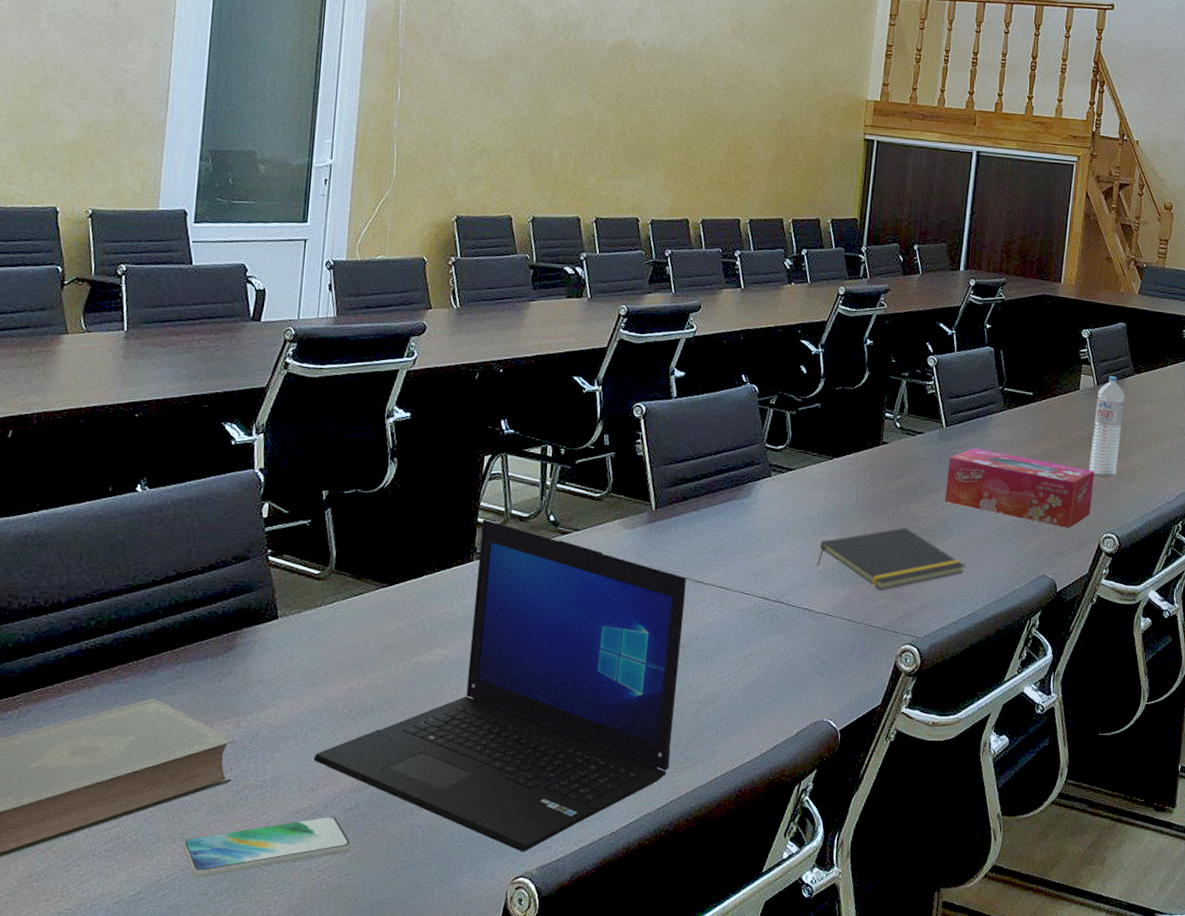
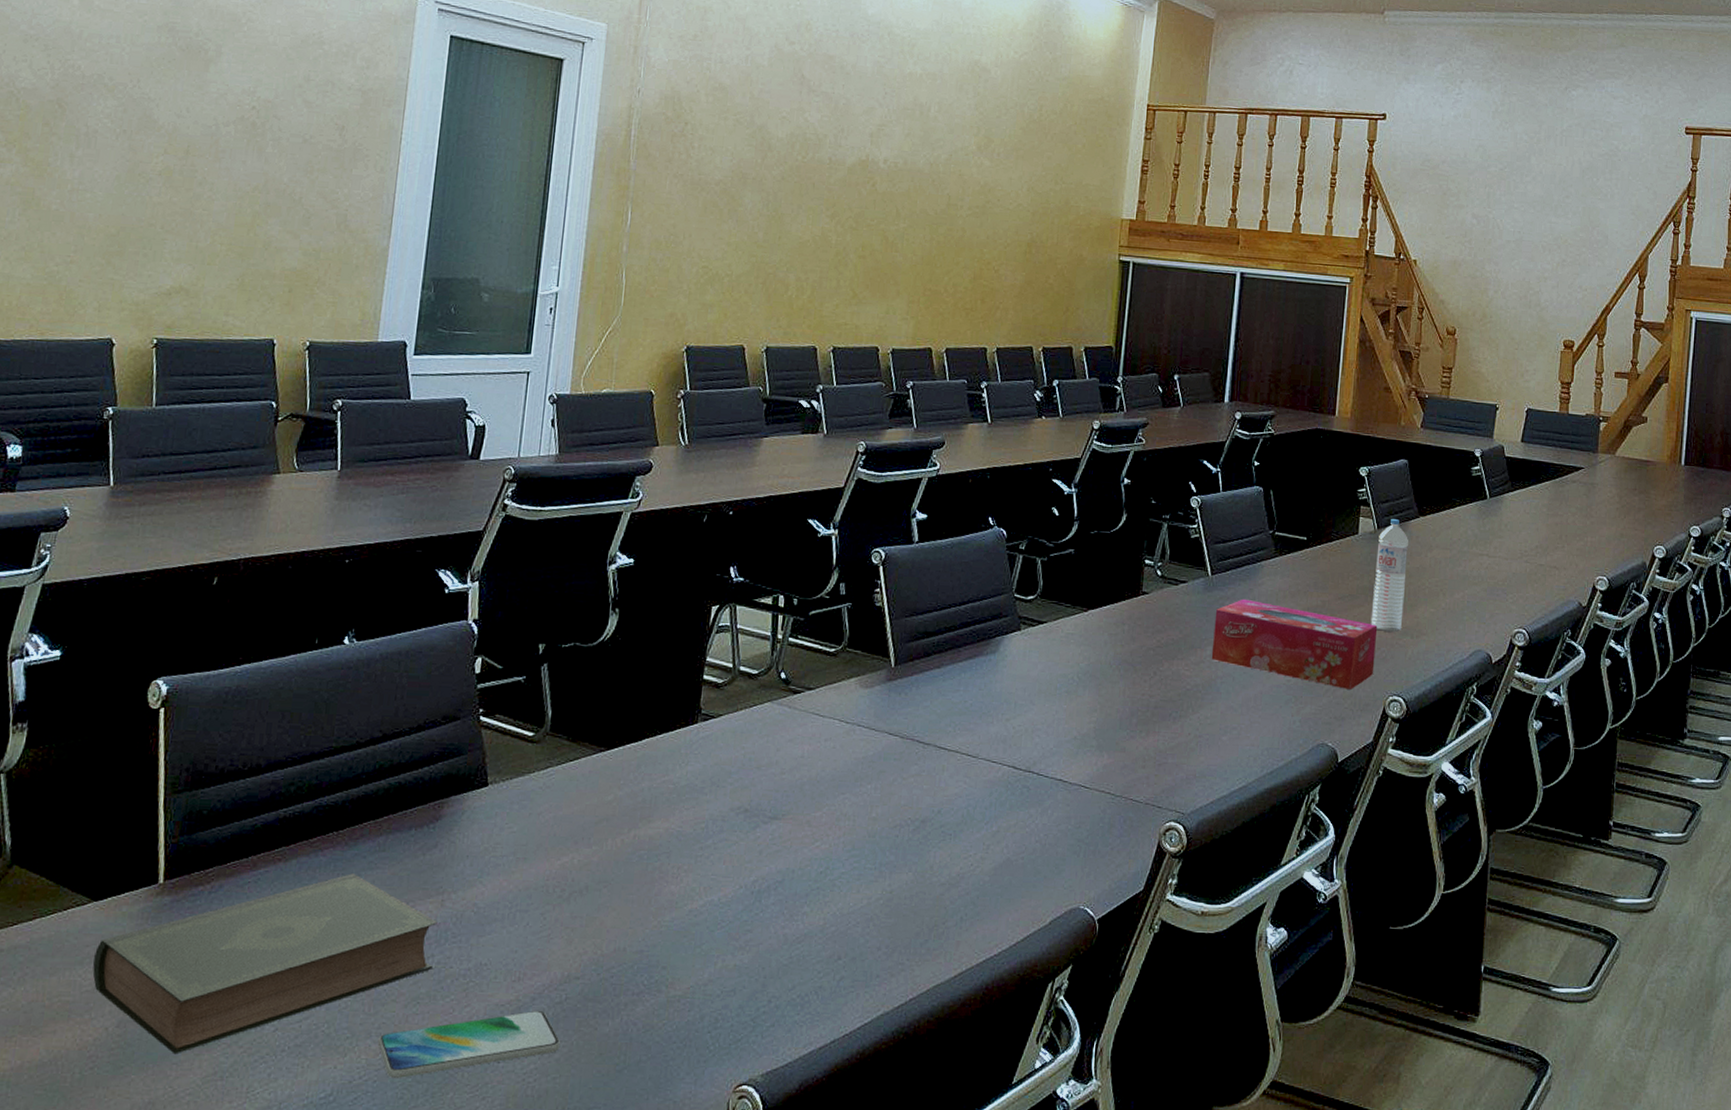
laptop: present [313,519,686,852] -> none [521,676,928,1056]
notepad: present [817,527,966,590] -> none [1071,688,1236,759]

